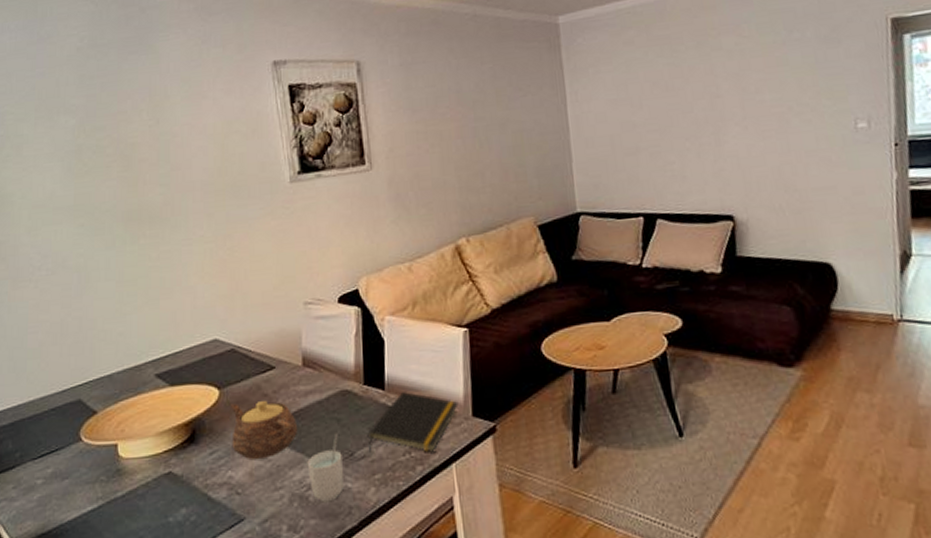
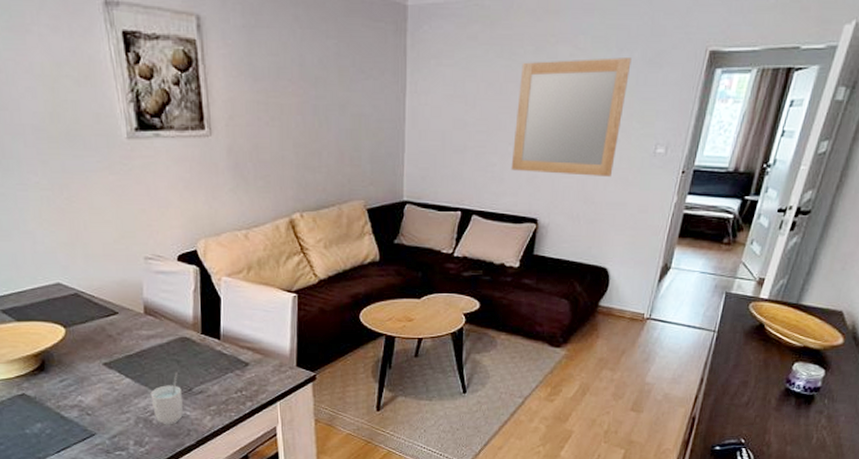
teapot: present [231,400,298,460] -> none [77,340,142,389]
notepad: present [367,392,459,452] -> none [204,343,285,392]
home mirror: none [685,37,811,167] -> present [511,57,632,178]

